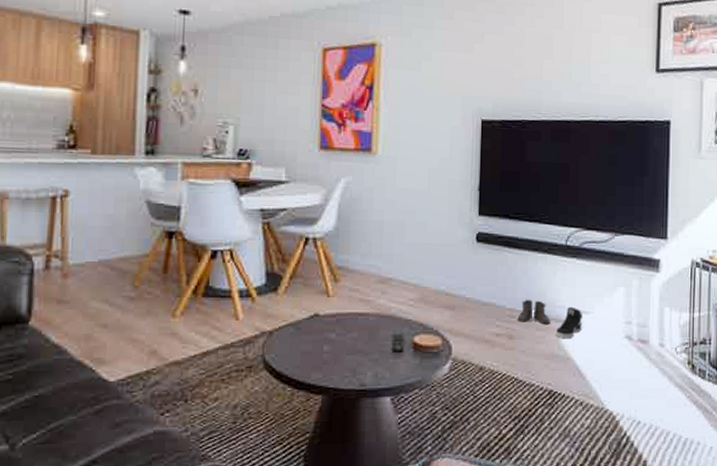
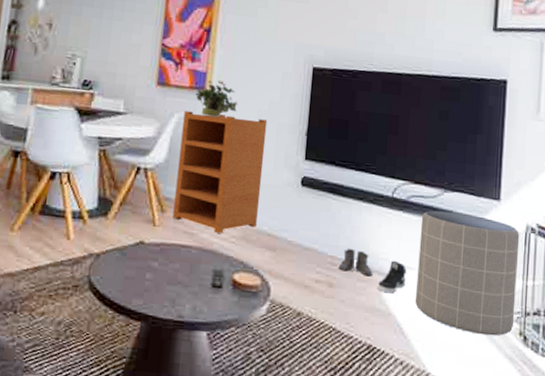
cupboard: none [347,174,439,297] -> present [172,111,268,234]
potted plant: none [361,140,406,180] -> present [195,80,237,118]
trash can: none [592,254,686,368] -> present [415,210,520,336]

